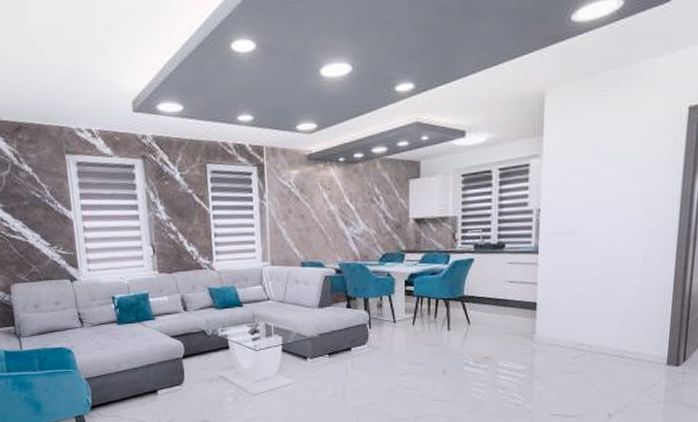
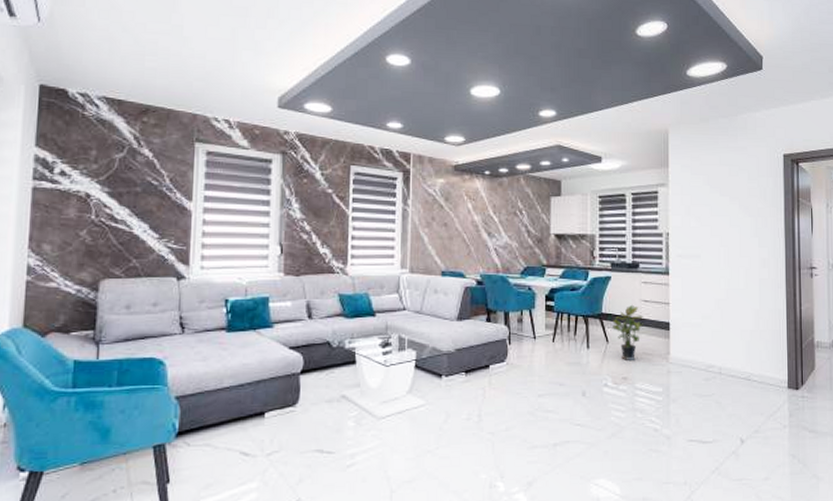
potted plant: none [473,286,508,341] -> present [611,304,643,360]

